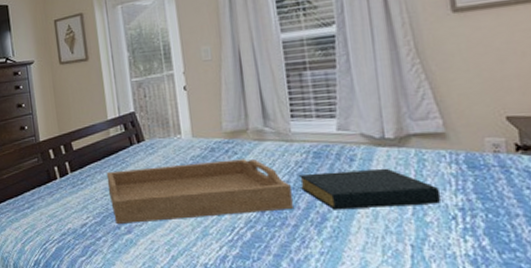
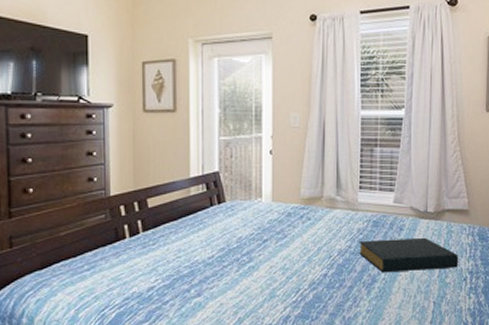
serving tray: present [106,159,293,224] -> none [181,225,351,287]

